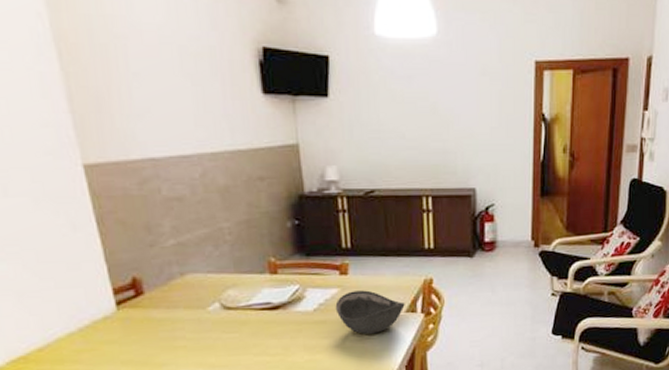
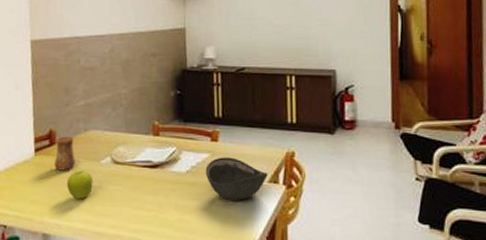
cup: none [143,283,176,324] -> present [55,136,76,171]
fruit: none [165,320,201,353] -> present [66,170,93,199]

